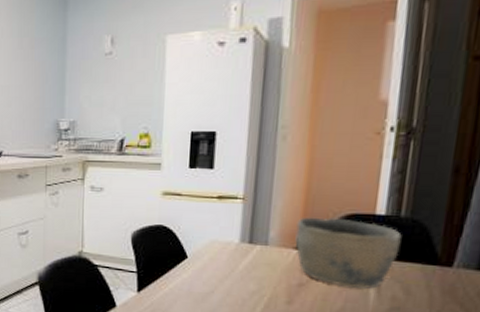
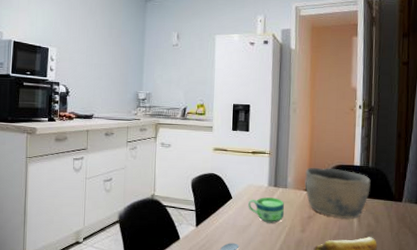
cup: none [210,257,264,292] -> present [248,197,285,223]

